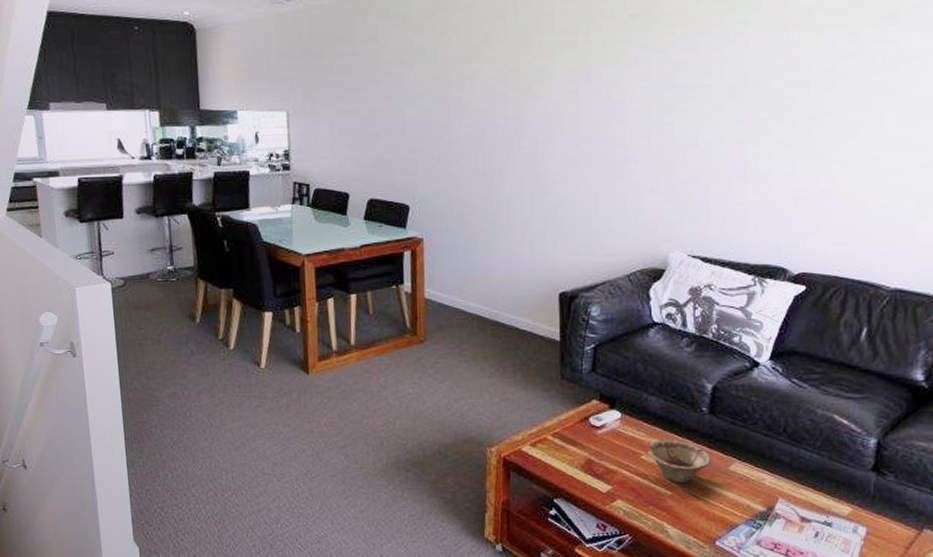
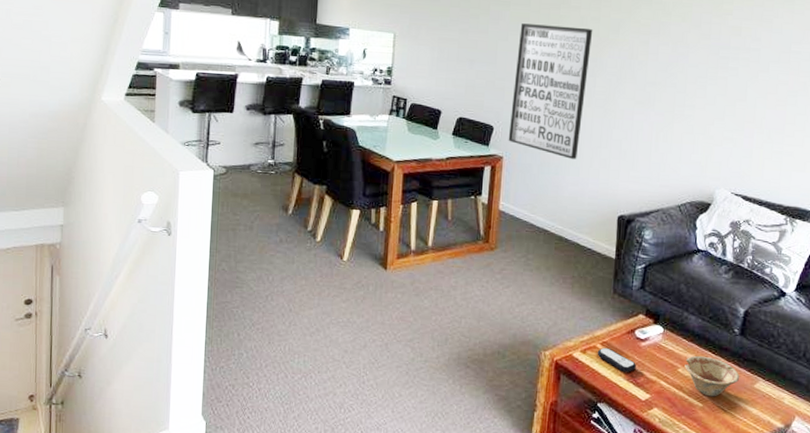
wall art: none [426,81,512,234] -> present [508,23,593,159]
remote control: none [548,438,595,464] -> present [597,347,637,372]

